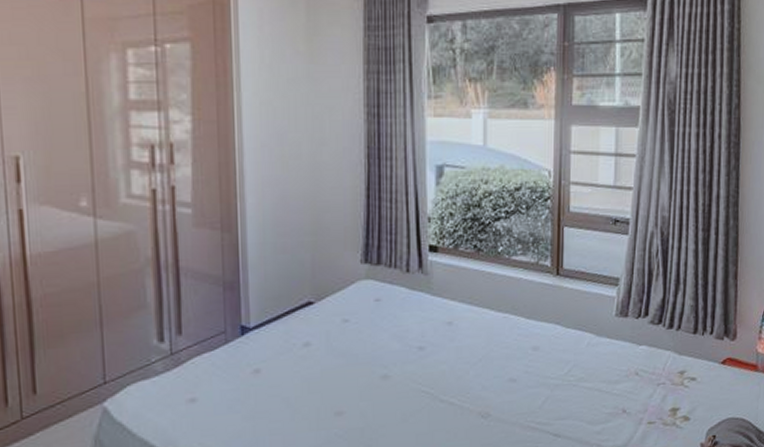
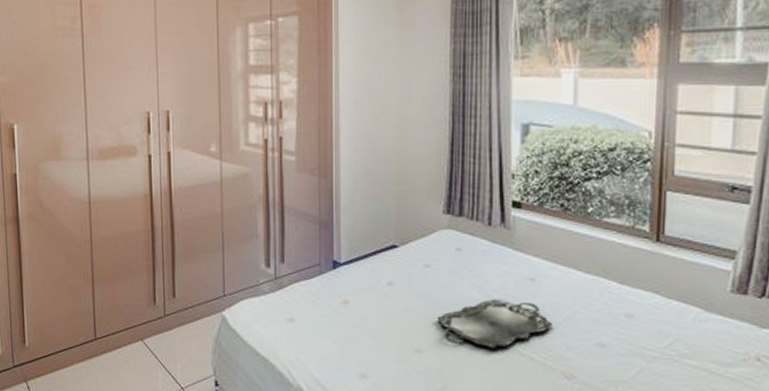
serving tray: none [357,347,470,399] -> present [437,299,553,349]

